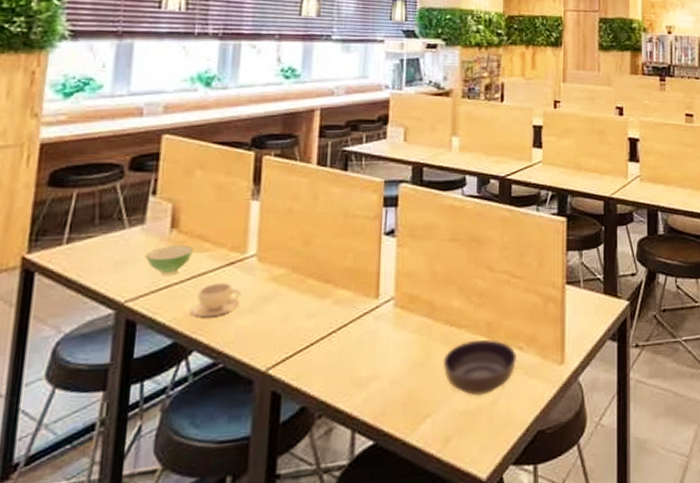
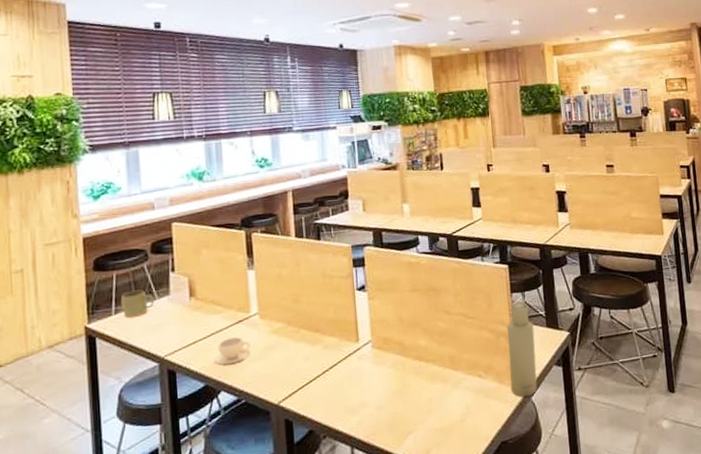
mug: none [76,214,123,249] -> present [120,289,154,318]
bowl: present [145,245,193,277] -> none [174,309,209,335]
bowl: present [442,339,516,396] -> none [417,370,478,416]
bottle: none [555,260,589,377] -> present [507,300,537,397]

